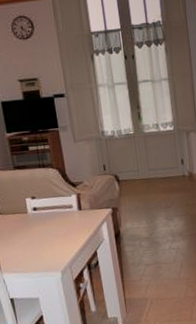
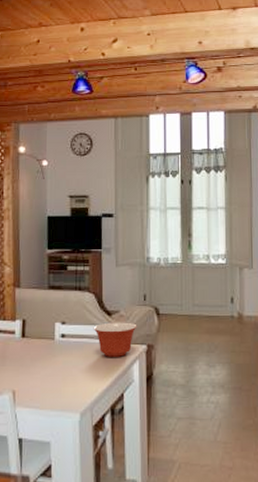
mixing bowl: none [61,190,101,223] -> present [93,322,137,357]

